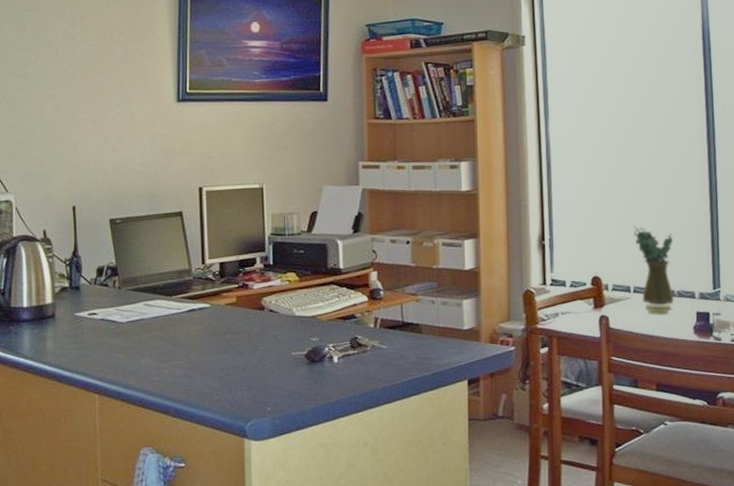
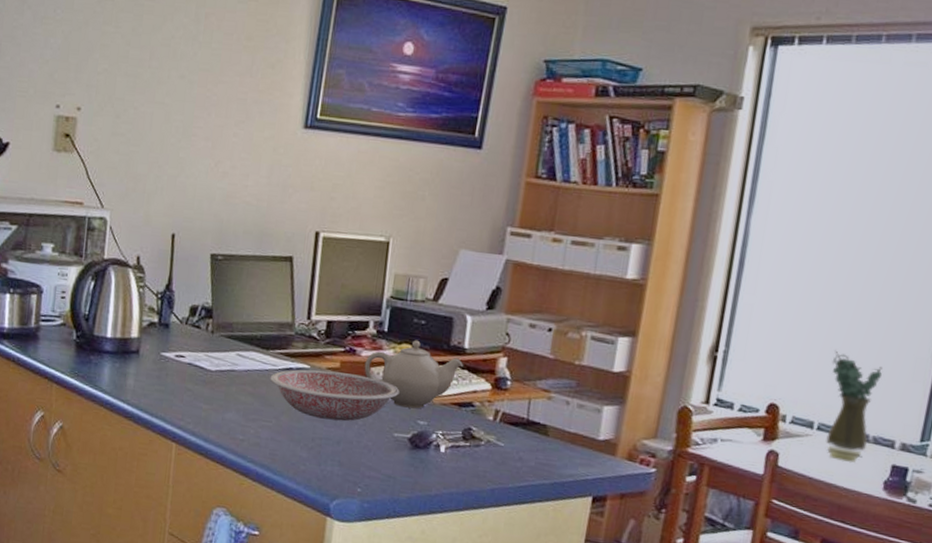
bowl: none [176,306,291,350] -> present [270,369,400,422]
teapot: none [257,268,342,328] -> present [364,339,464,409]

